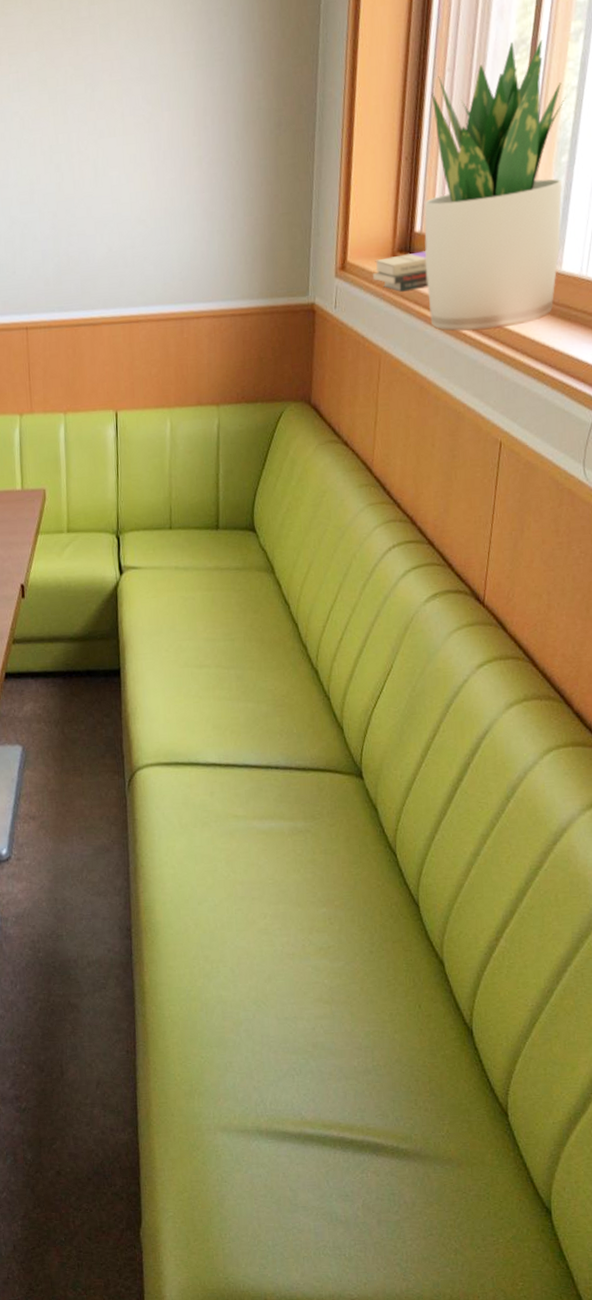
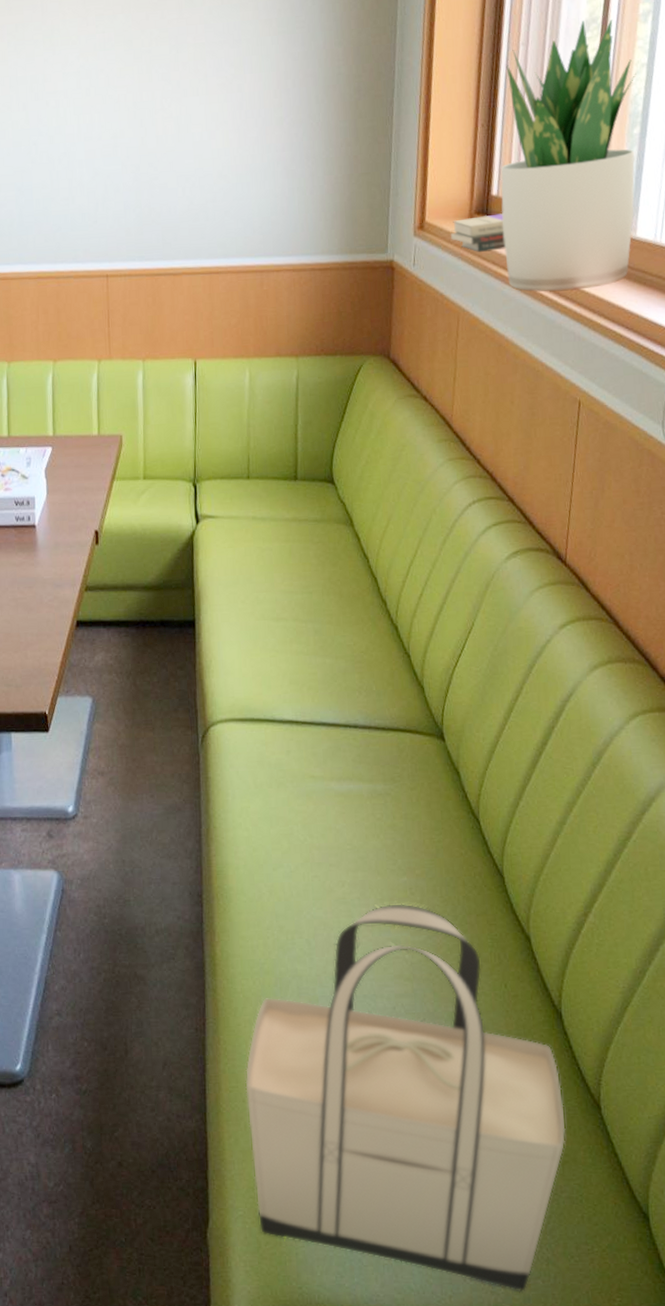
shopping bag: none [174,933,475,1278] -> present [245,904,566,1291]

